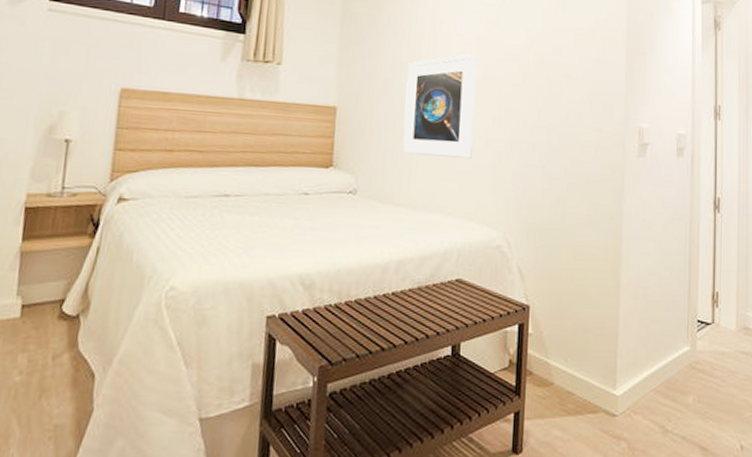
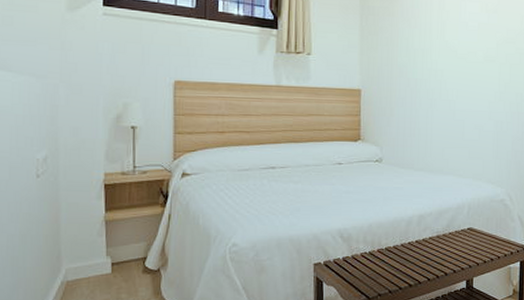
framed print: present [403,54,477,160] -> none [419,39,480,130]

